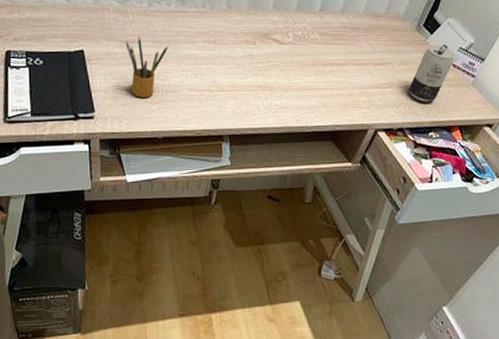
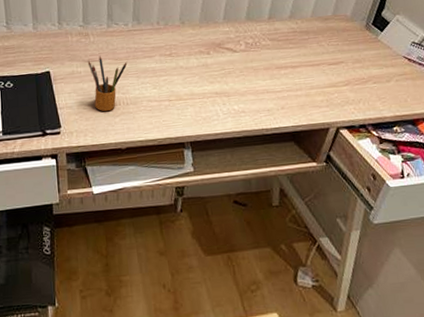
beverage can: present [409,44,455,102] -> none [366,40,408,97]

